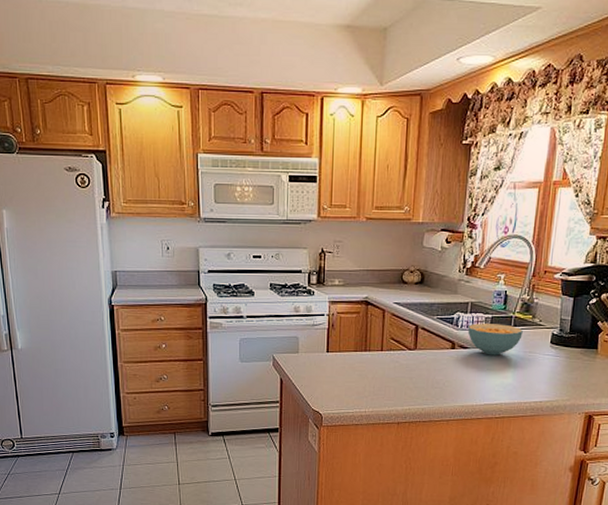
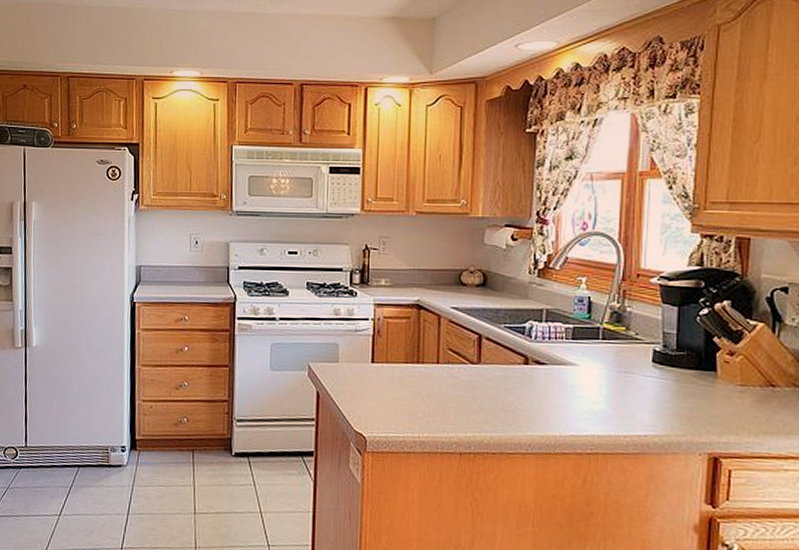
cereal bowl: present [467,323,523,356] -> none [544,334,615,375]

